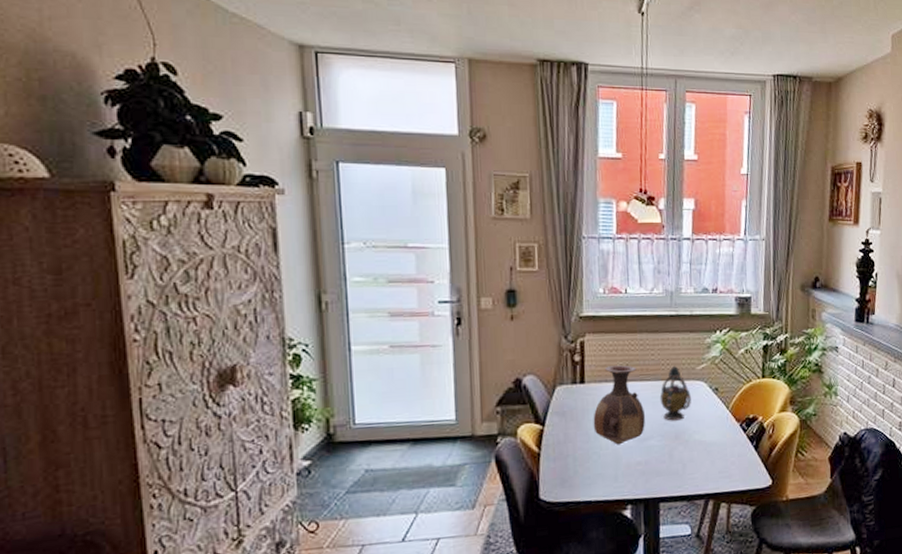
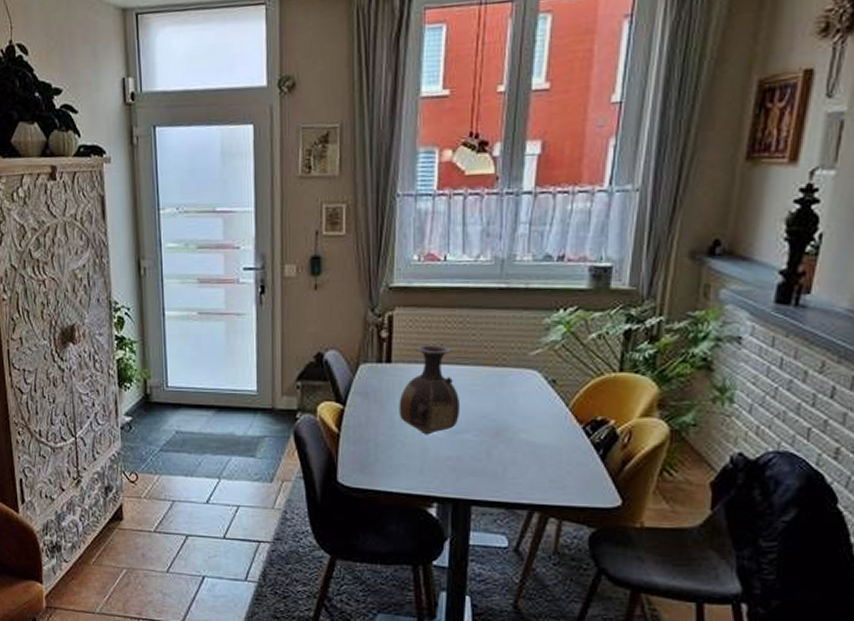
teapot: present [659,365,691,421] -> none [479,349,519,414]

